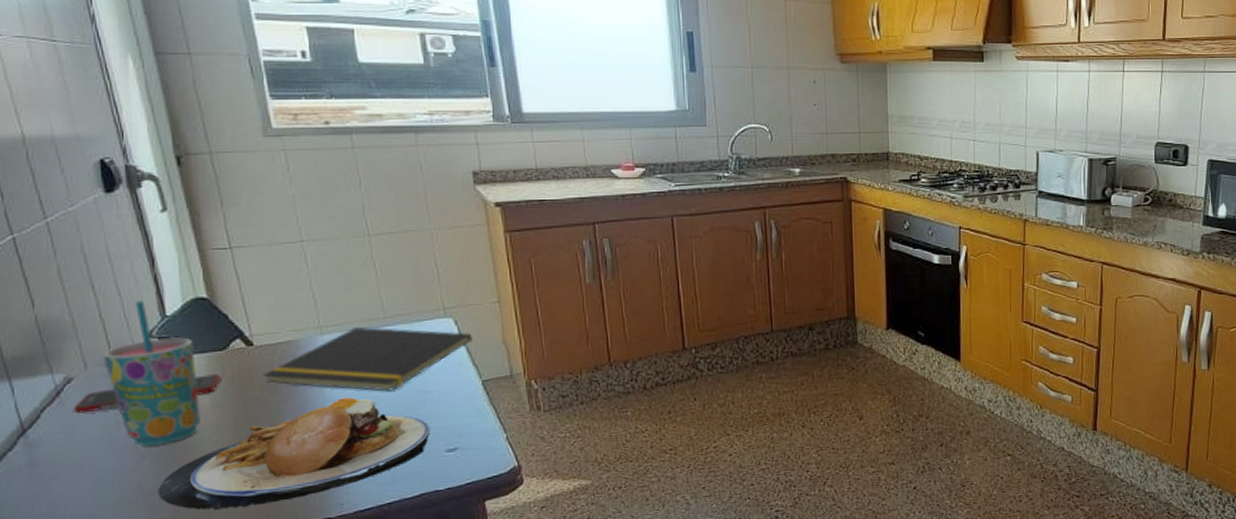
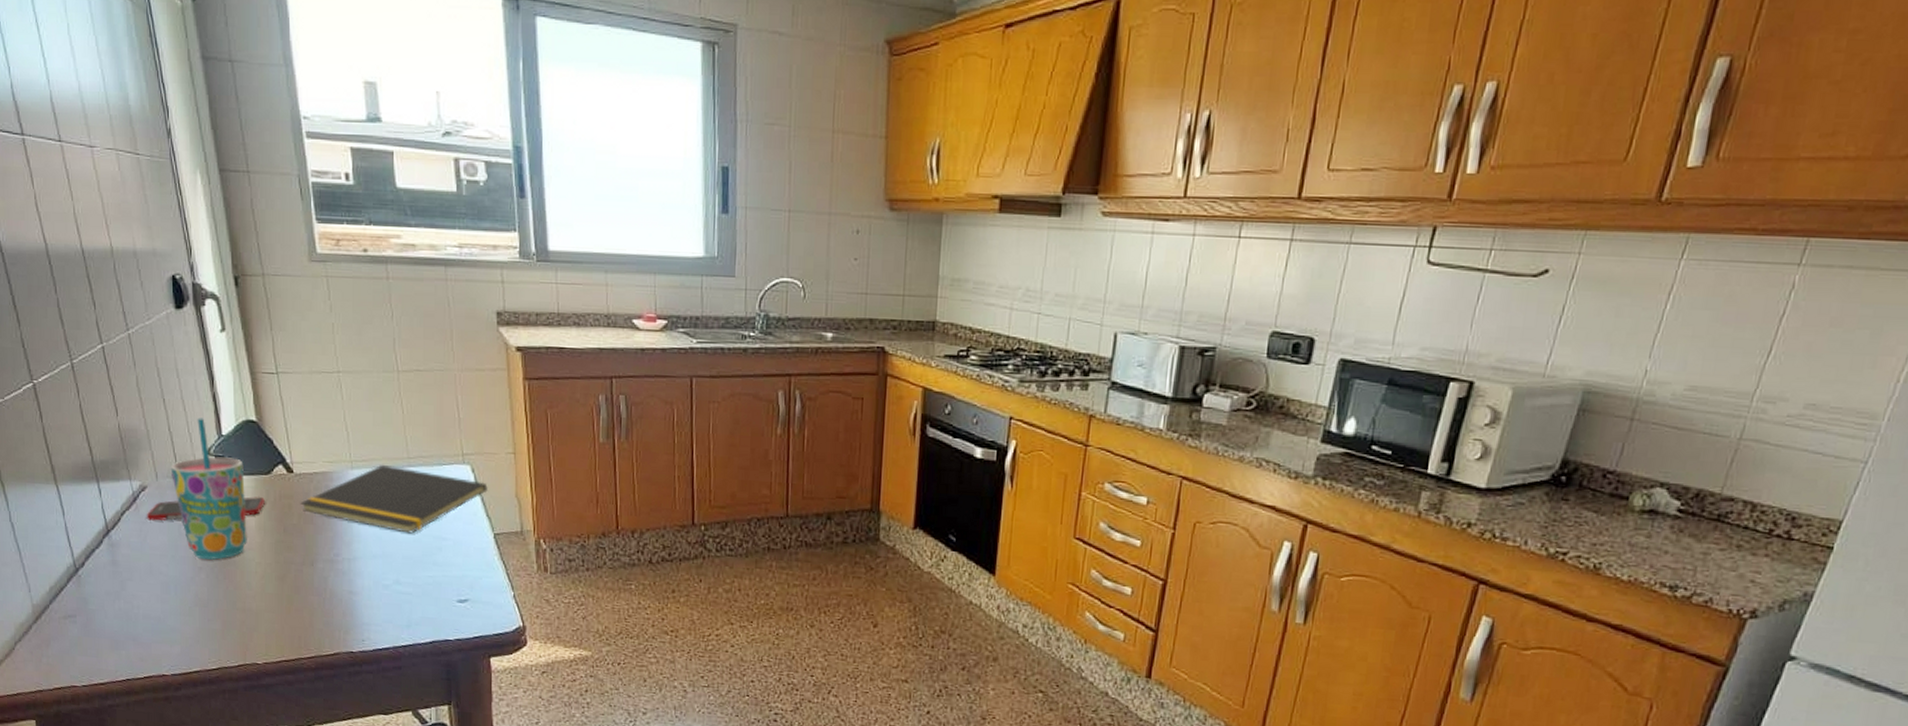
plate: present [158,397,431,510] -> none [211,534,445,631]

